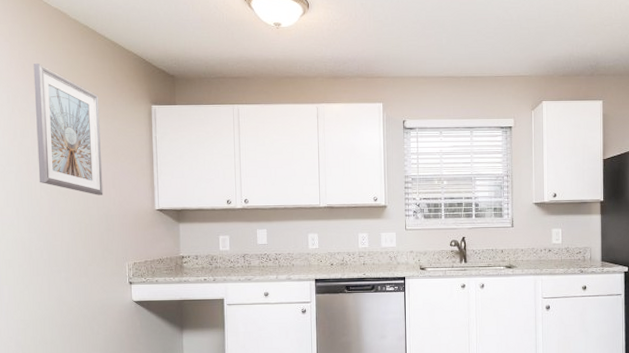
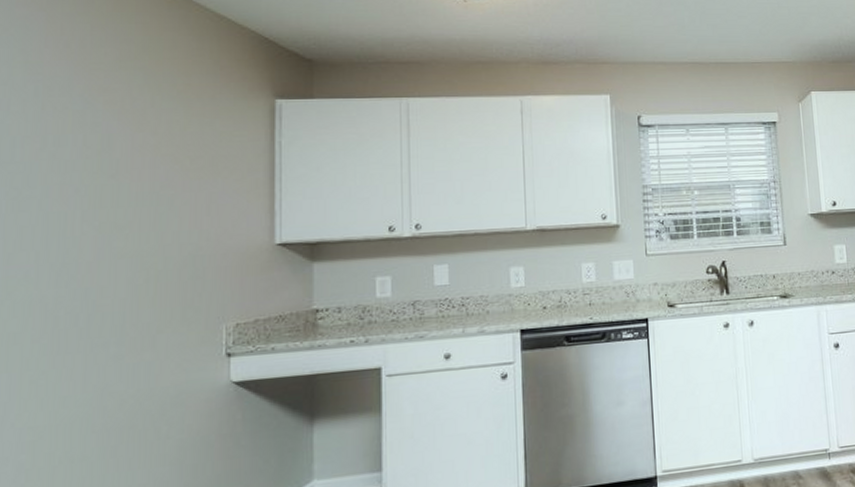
picture frame: present [33,64,103,195] -> none [80,42,191,228]

